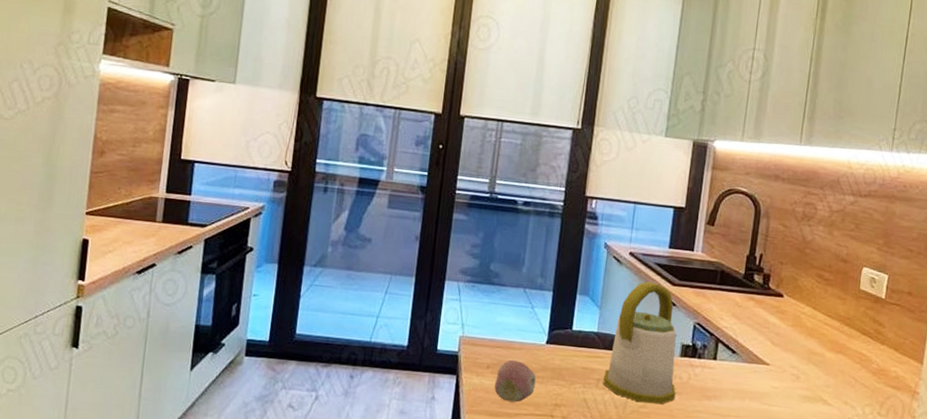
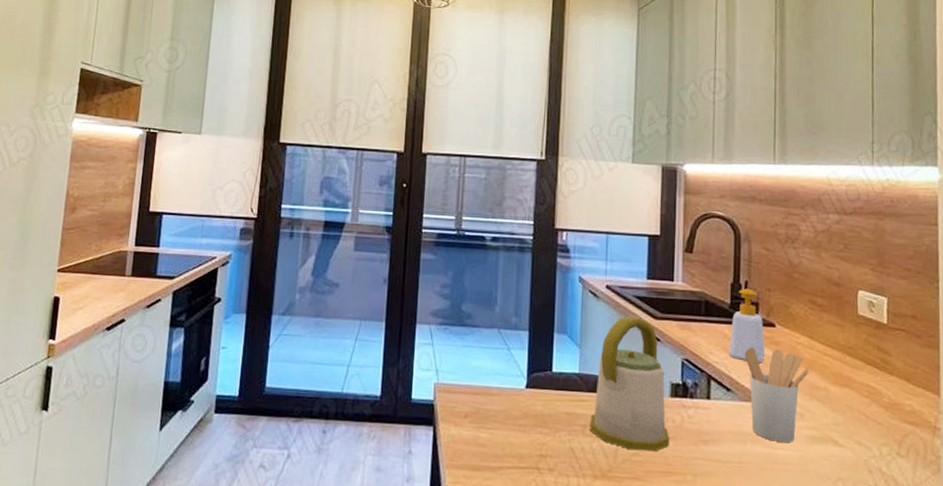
fruit: present [494,359,536,403] -> none [474,407,518,455]
soap bottle: none [738,260,773,330] -> present [729,288,766,364]
utensil holder: none [752,314,809,401] -> present [745,346,808,442]

